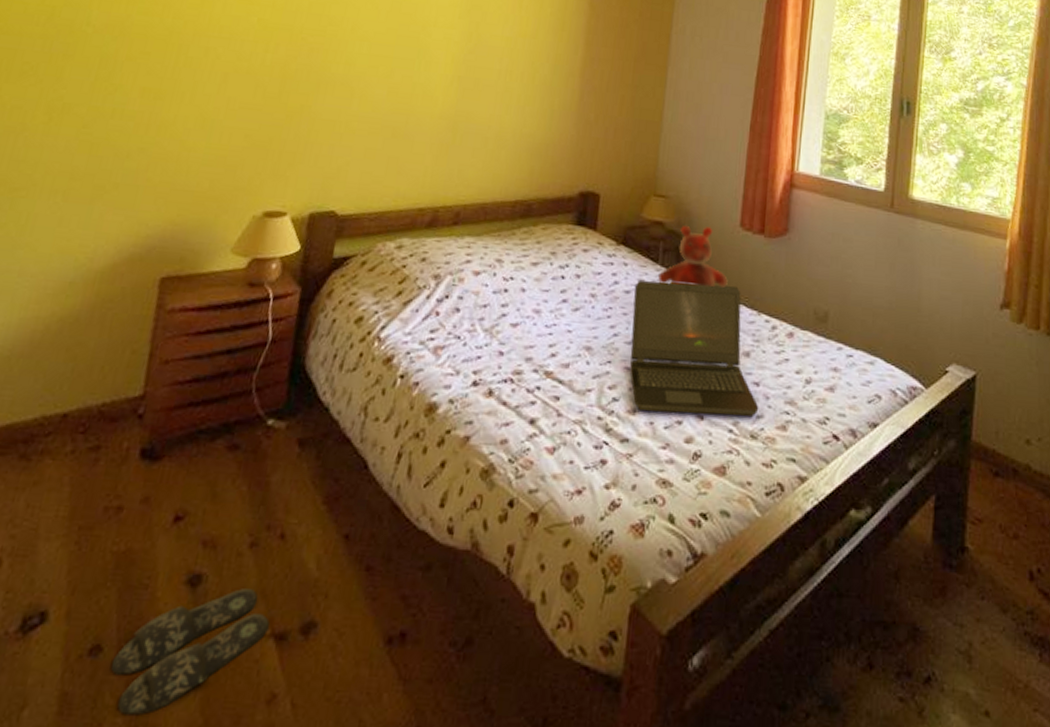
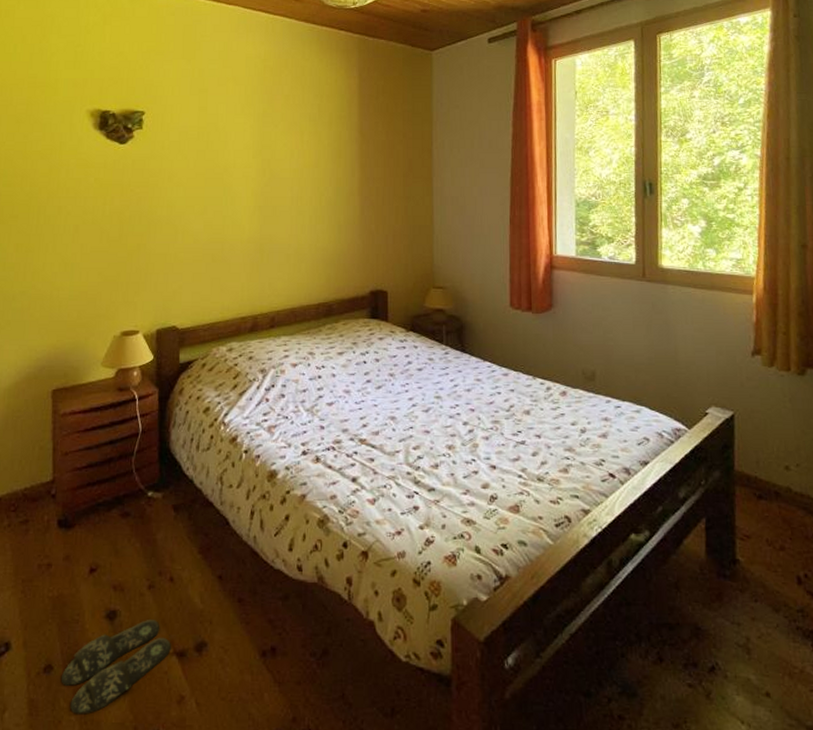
laptop computer: present [629,280,759,417] -> none [425,356,543,466]
teddy bear: present [658,225,728,288] -> none [445,309,504,360]

